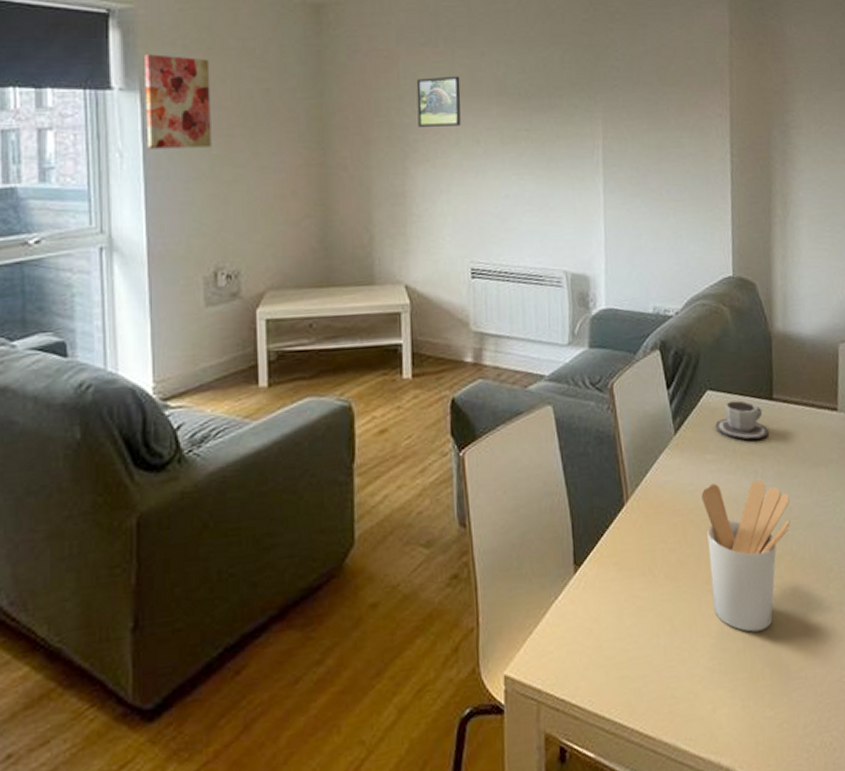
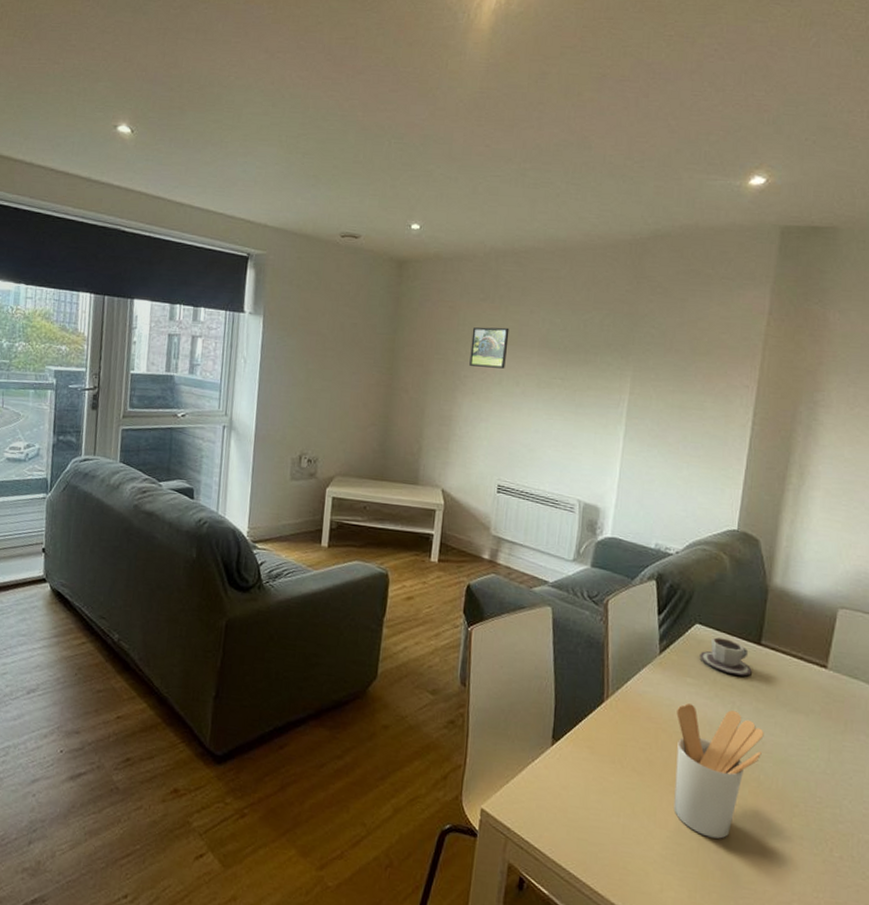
wall art: present [145,54,212,149] -> none [264,289,315,363]

